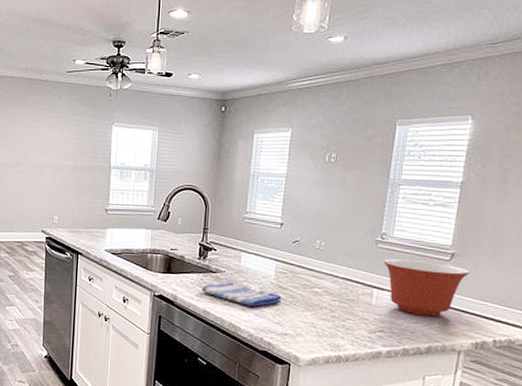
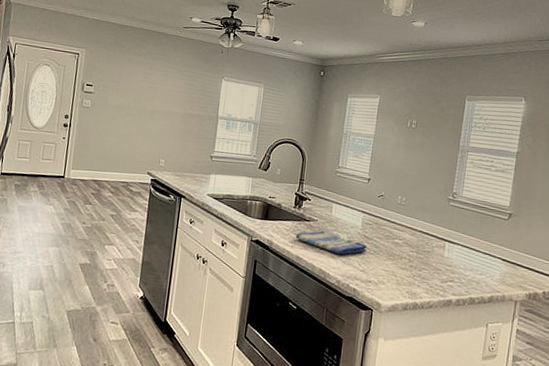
mixing bowl: present [383,259,470,317] -> none [454,216,524,269]

